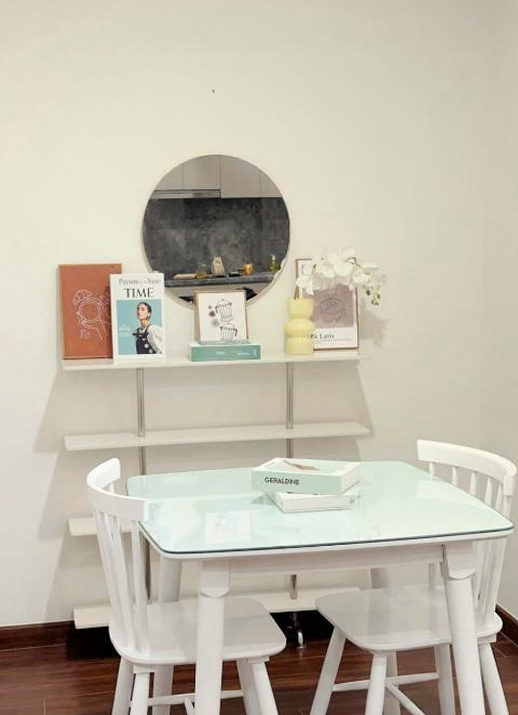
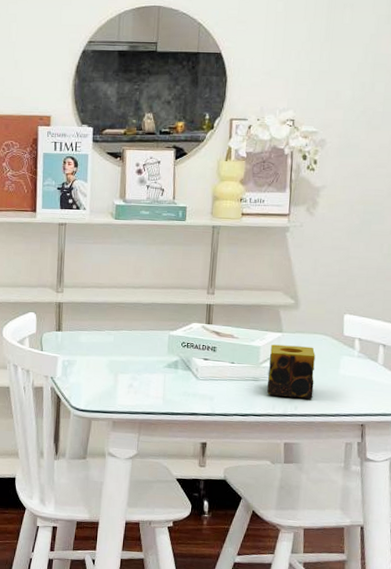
candle: none [351,473,394,523] -> present [267,344,316,398]

